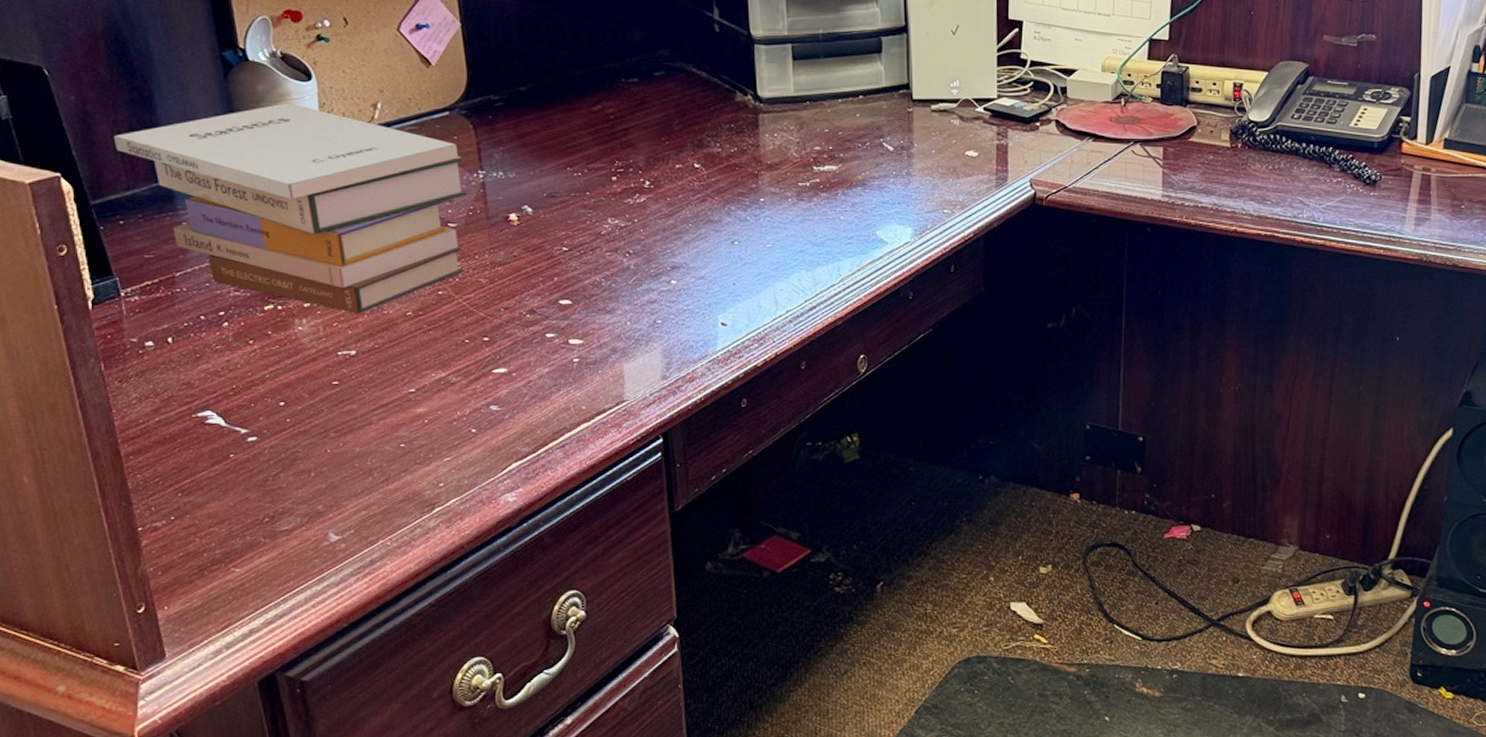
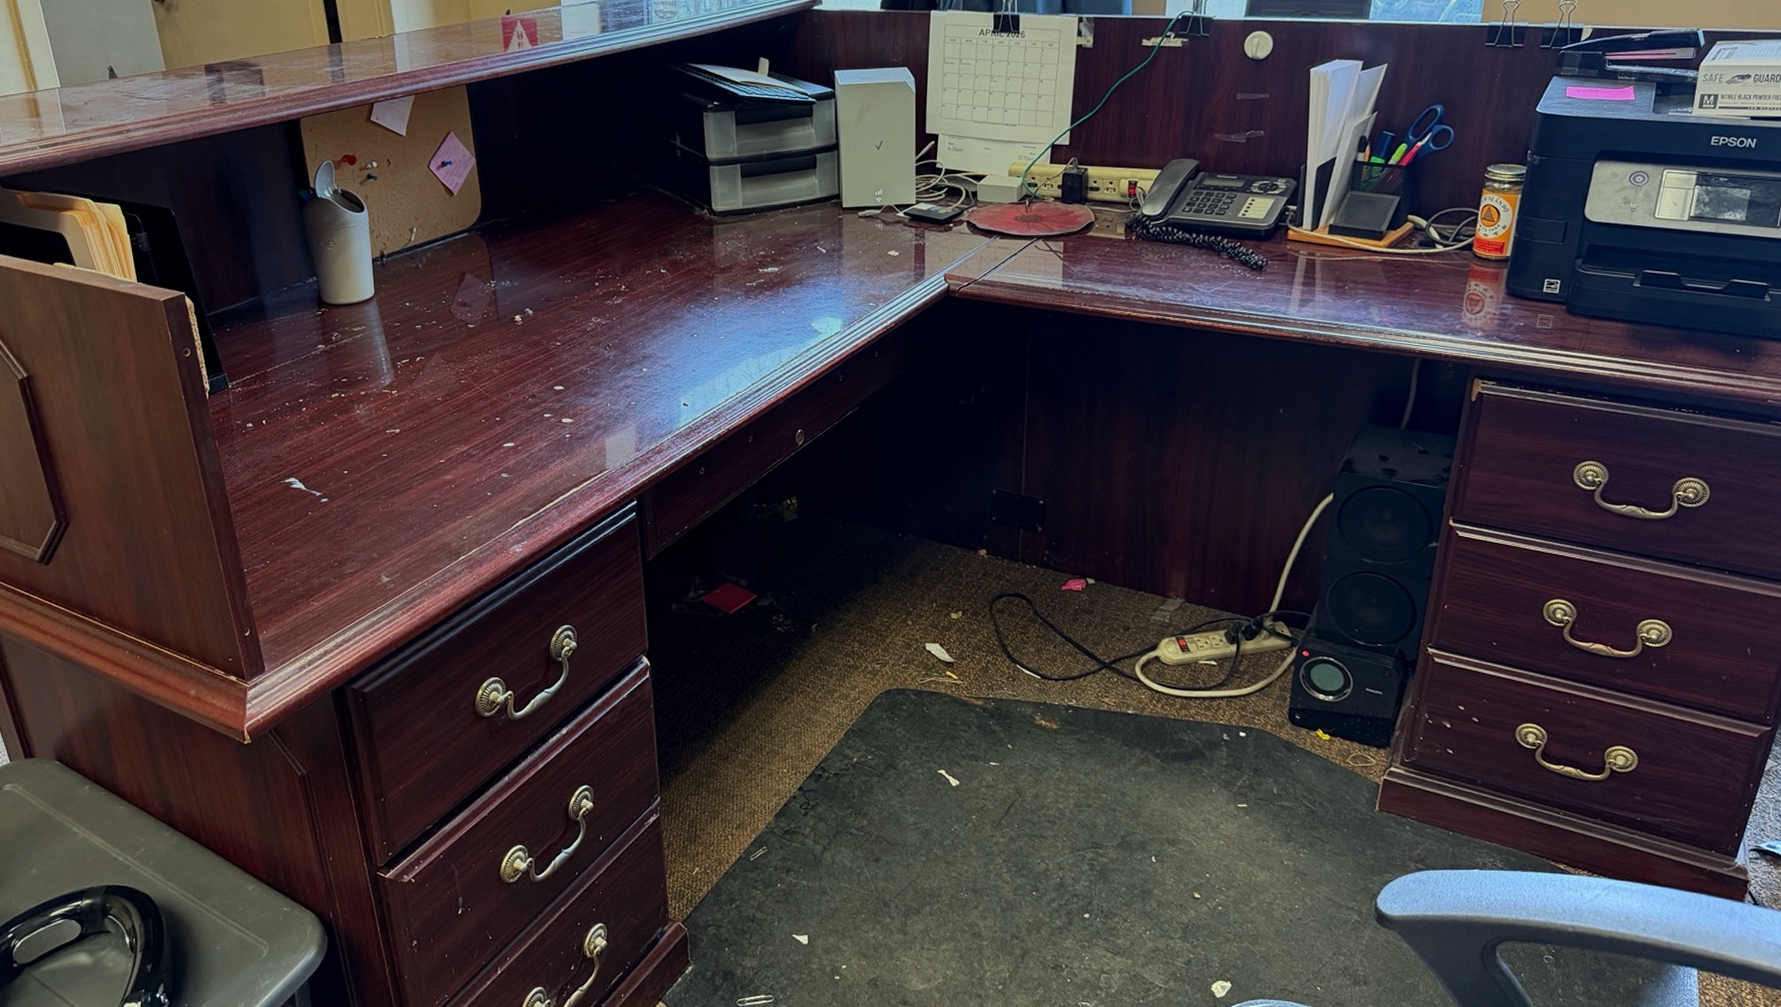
books: present [113,102,468,314] -> none [221,230,483,400]

